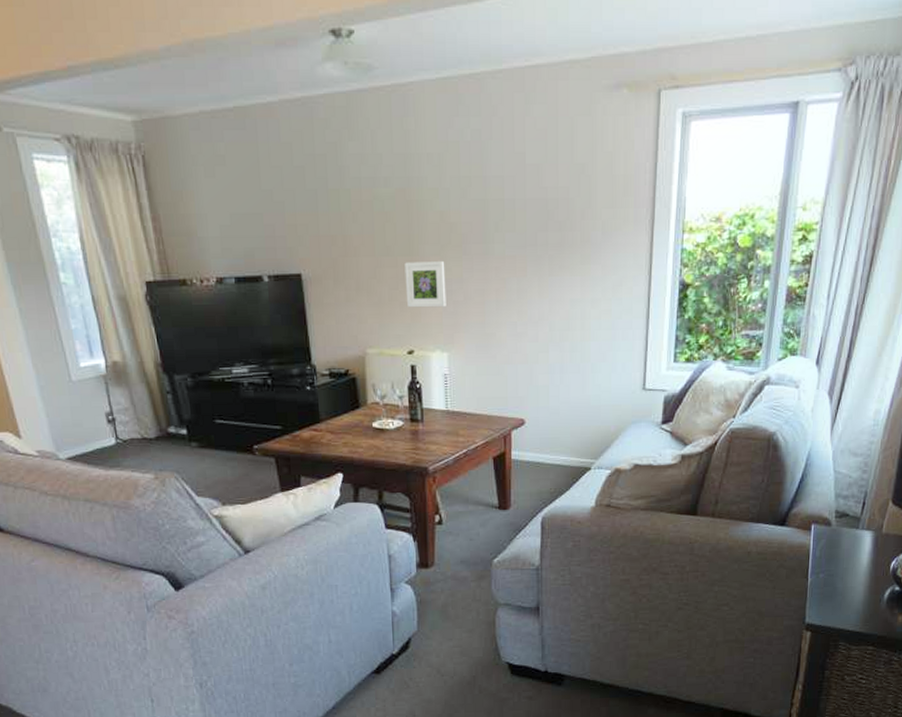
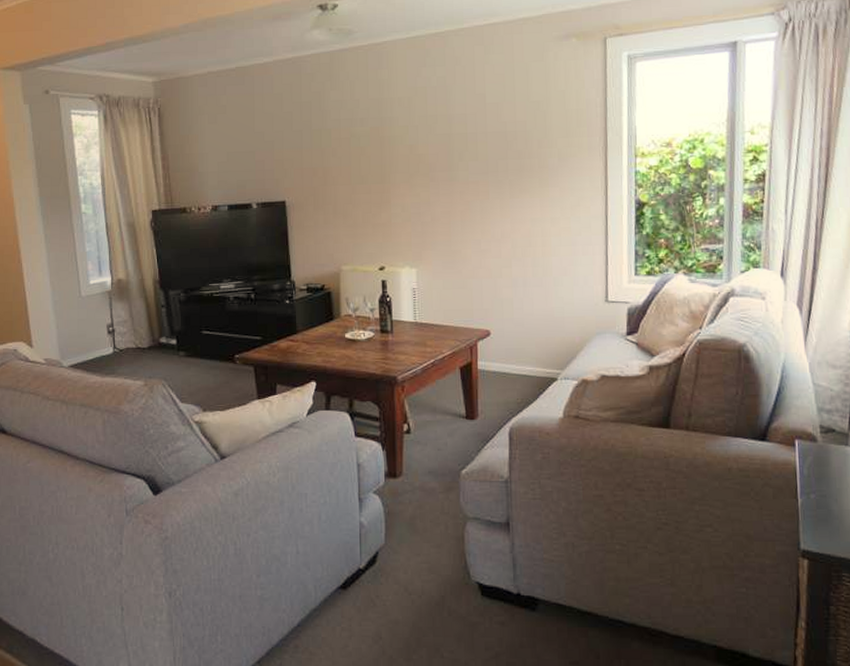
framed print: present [404,260,446,308] -> none [377,187,415,229]

